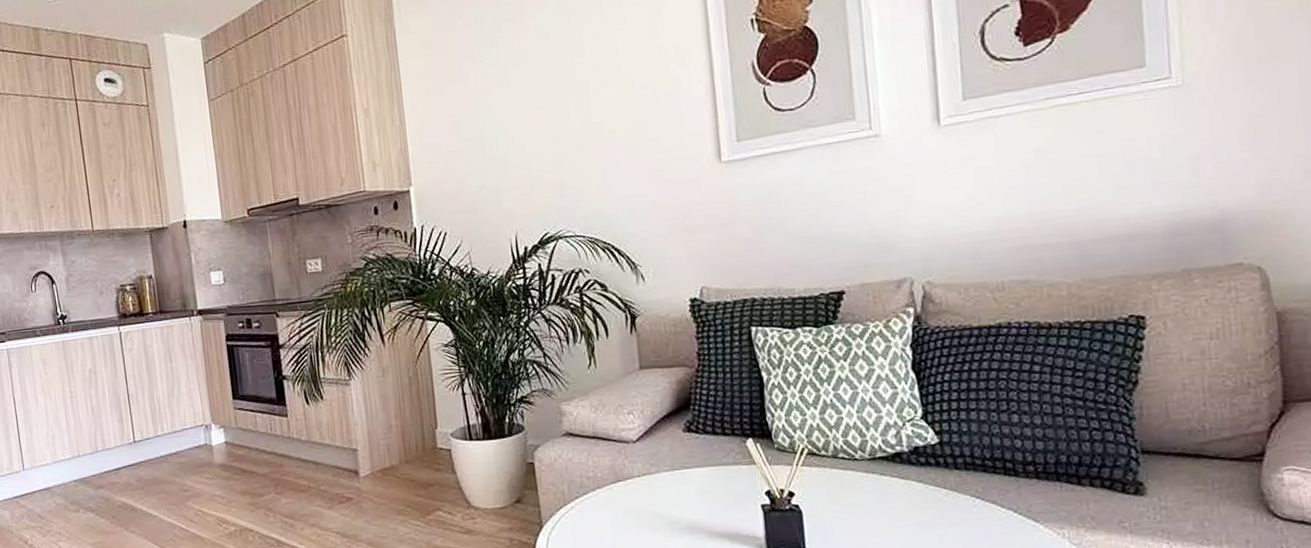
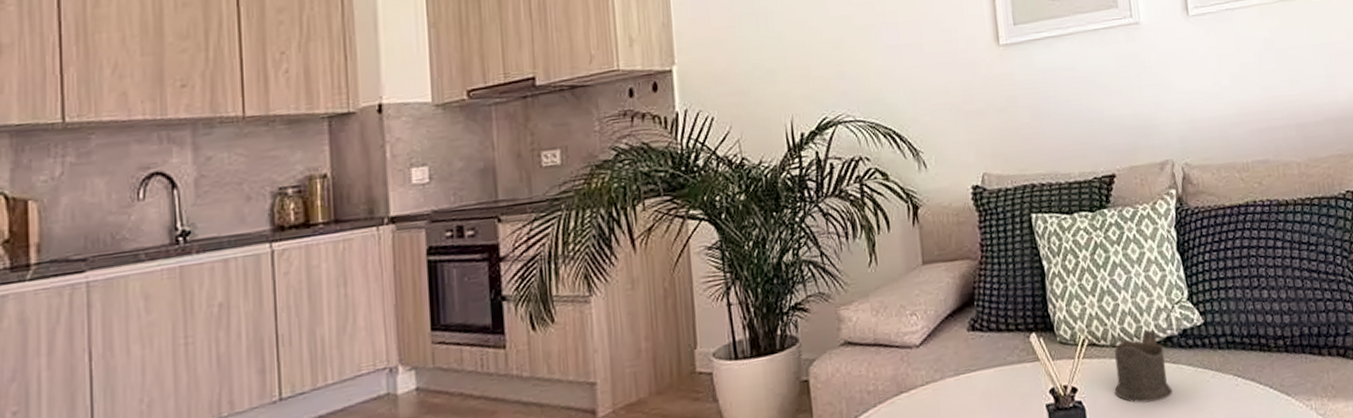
cup: none [834,444,900,514] -> present [1114,329,1173,404]

